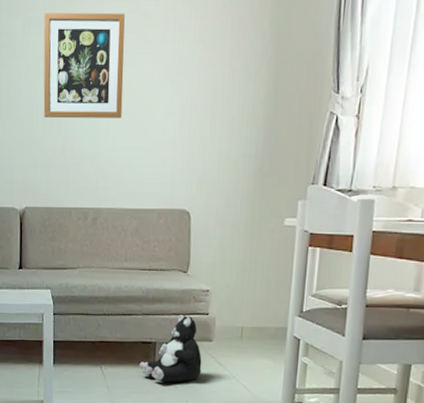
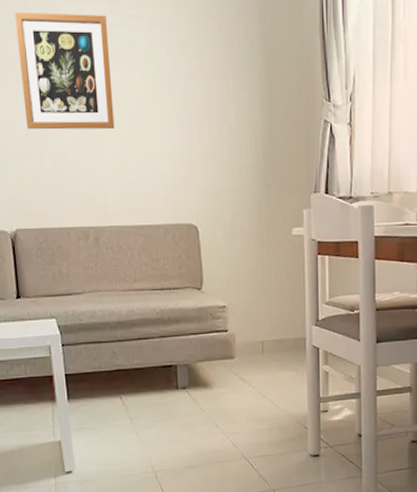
plush toy: present [139,314,202,383] -> none [161,333,227,407]

